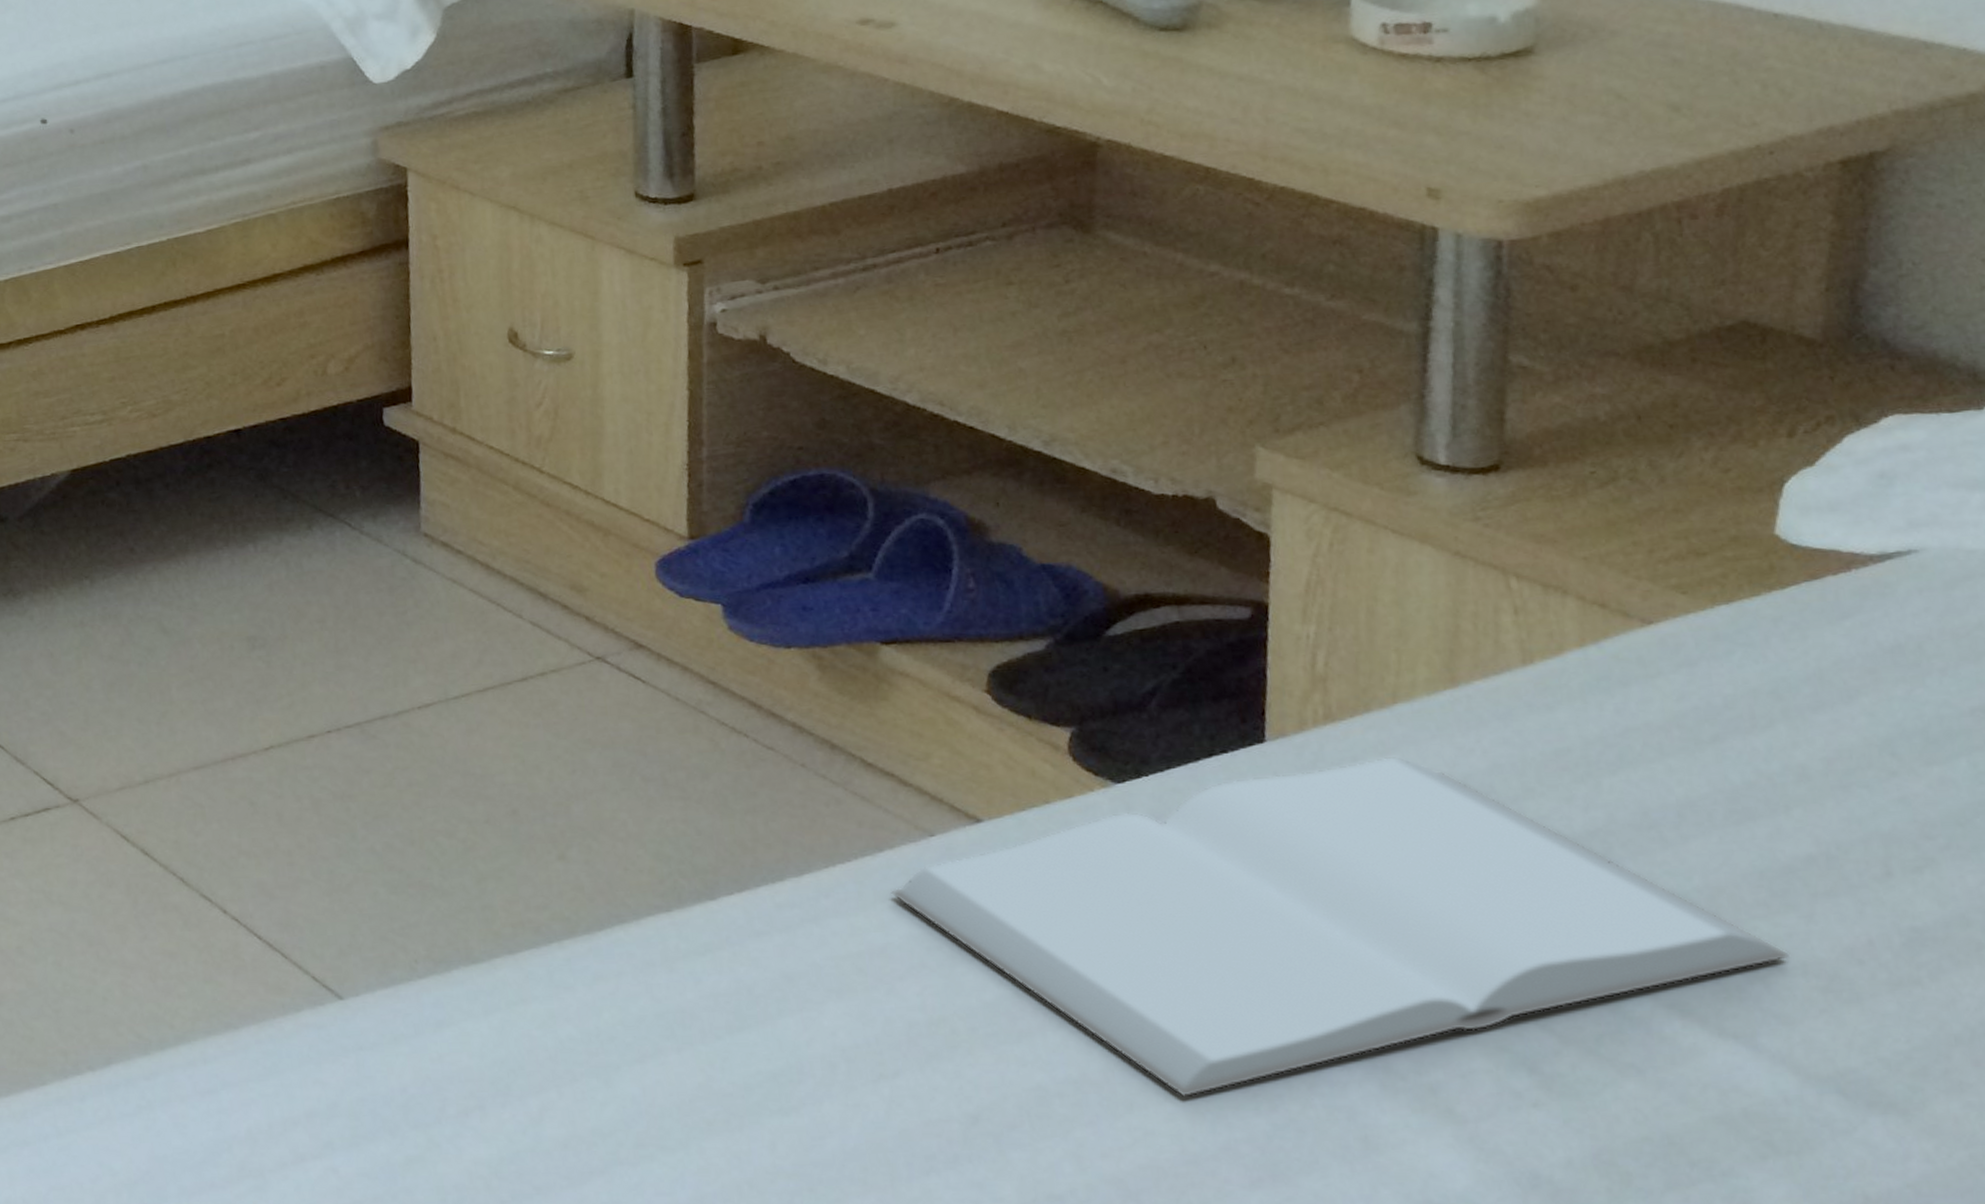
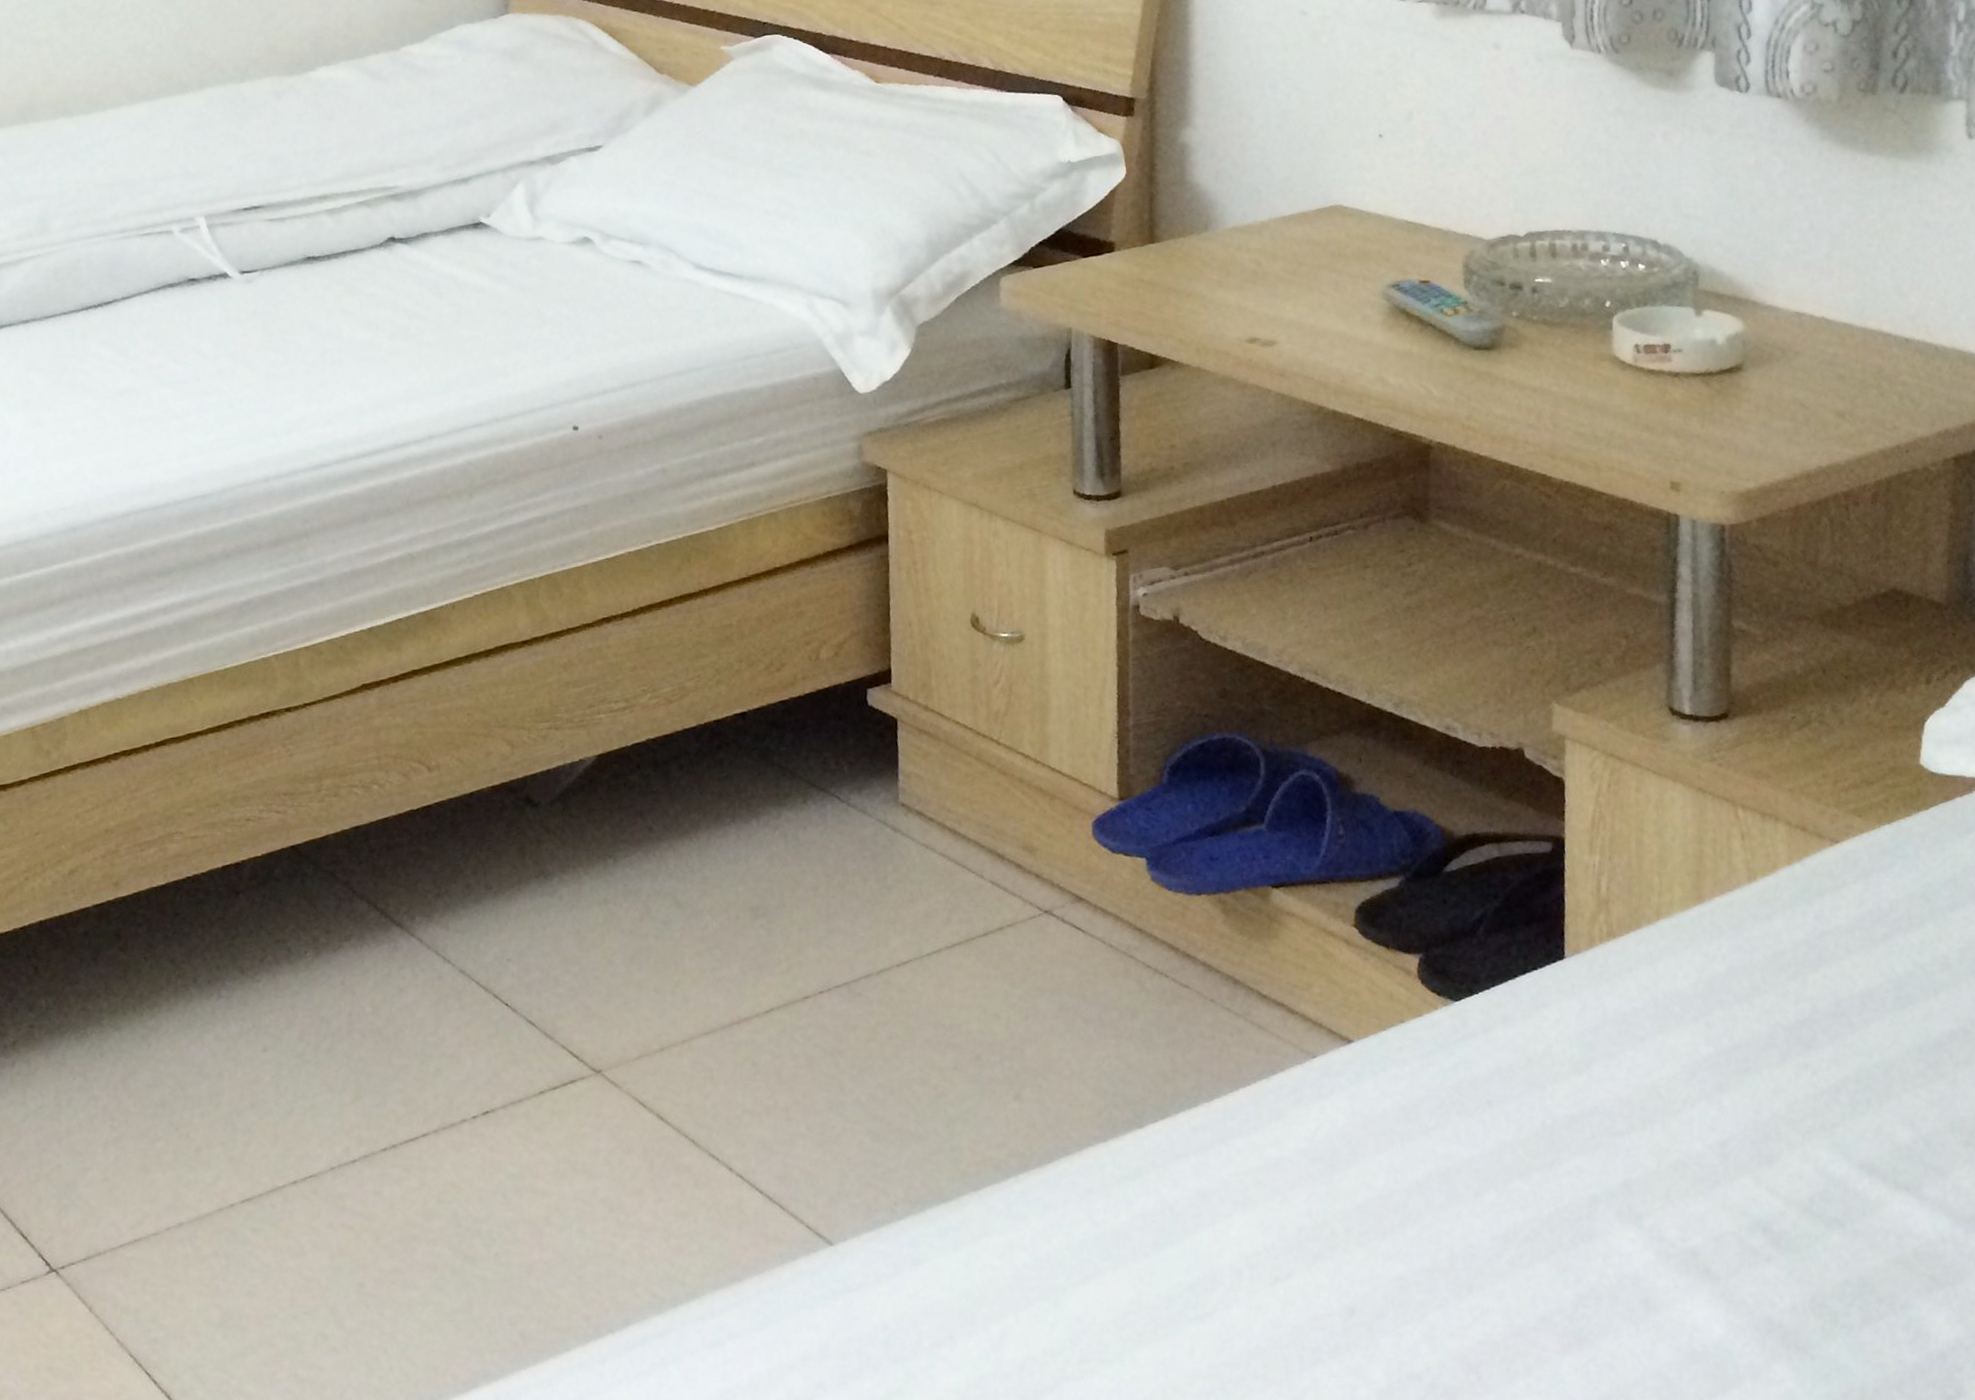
book: present [891,756,1791,1098] -> none [1282,965,1942,1277]

